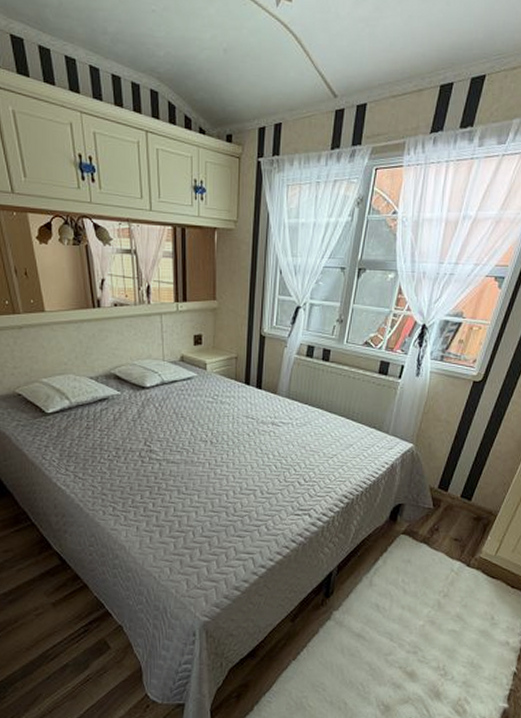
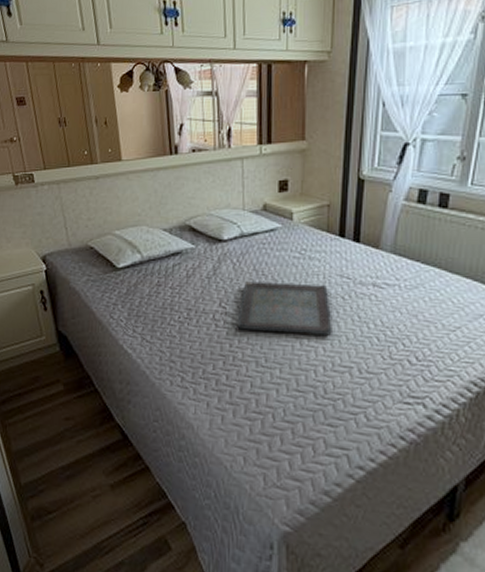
serving tray: none [161,423,240,466] -> present [237,281,332,336]

